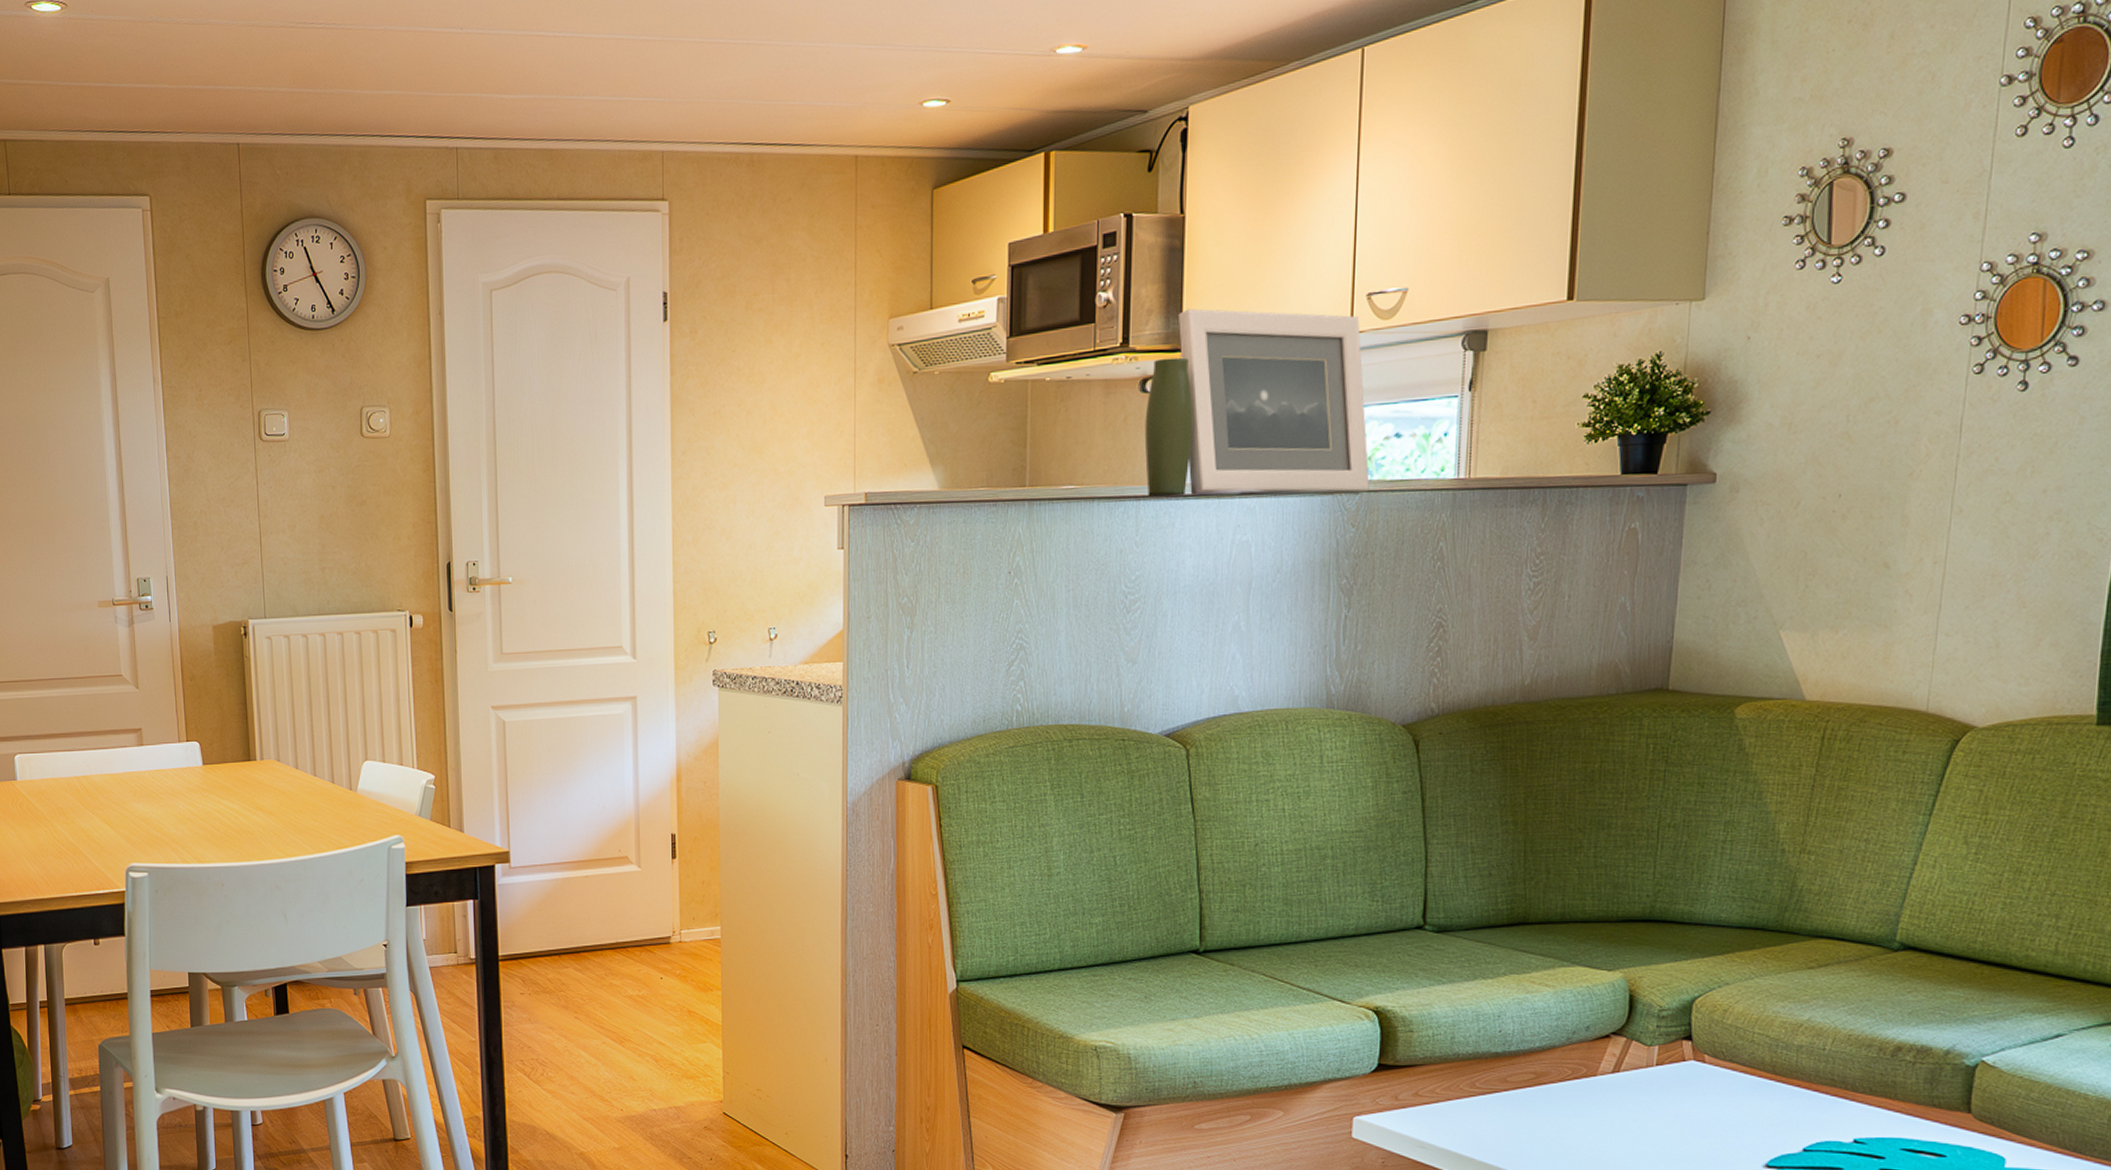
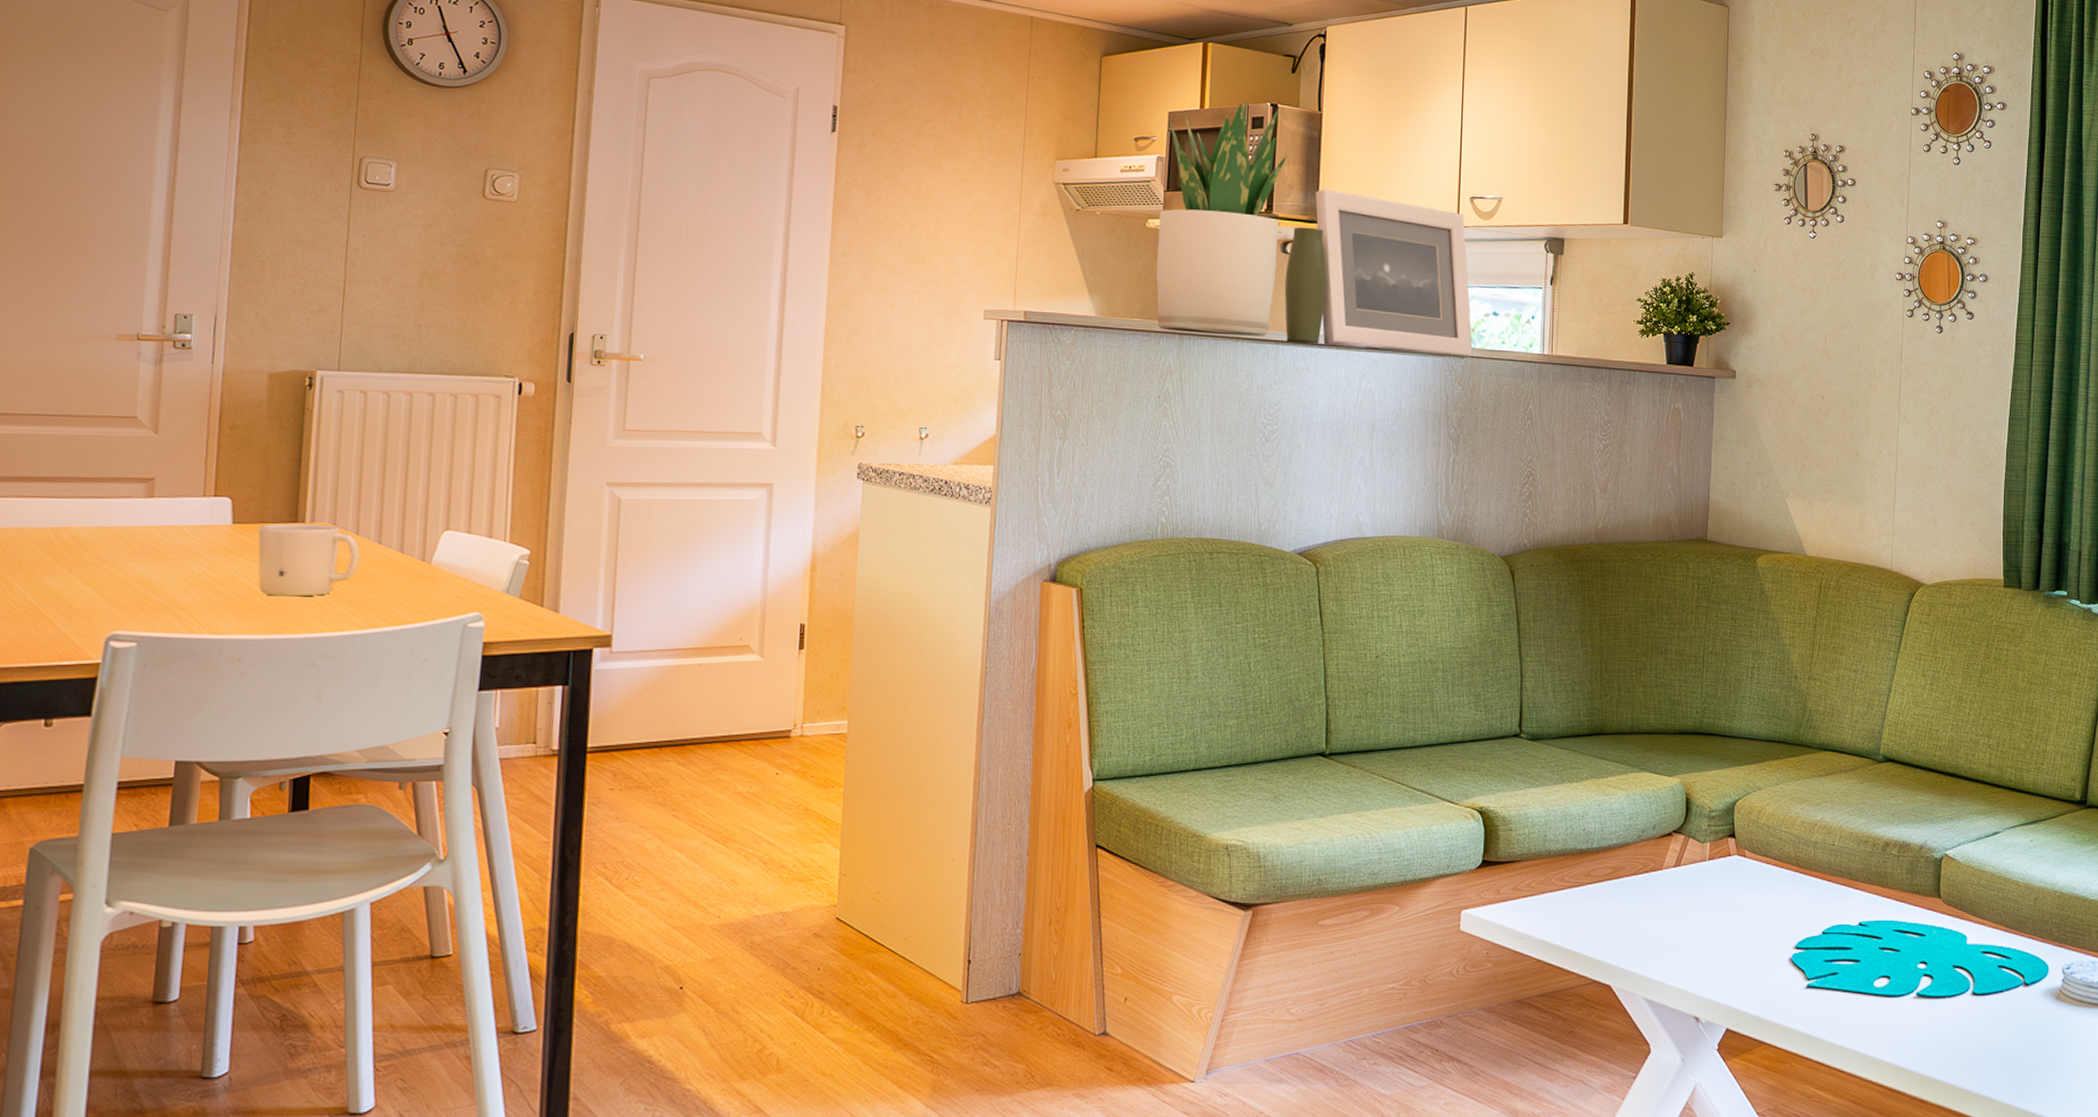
mug: none [222,761,302,828] -> present [257,523,361,597]
planter: none [1002,214,1145,498] -> present [1156,100,1287,337]

